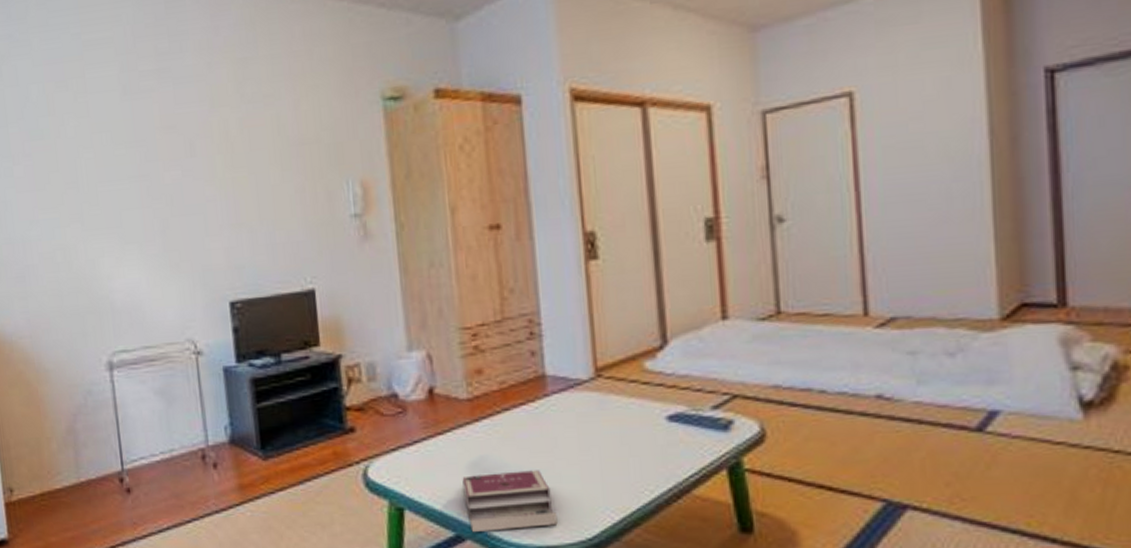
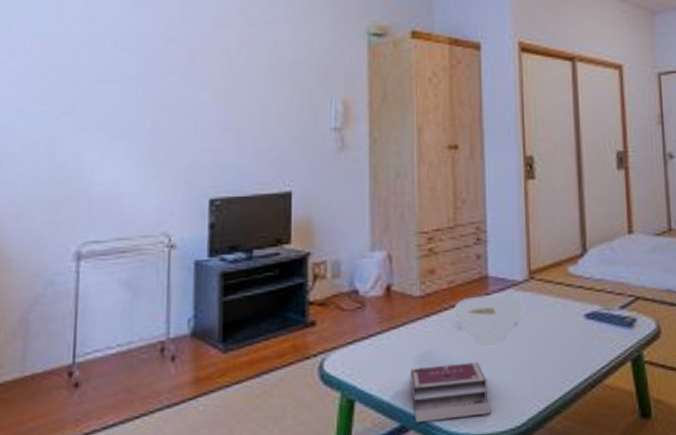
decorative bowl: none [507,388,588,453] -> present [454,288,522,347]

